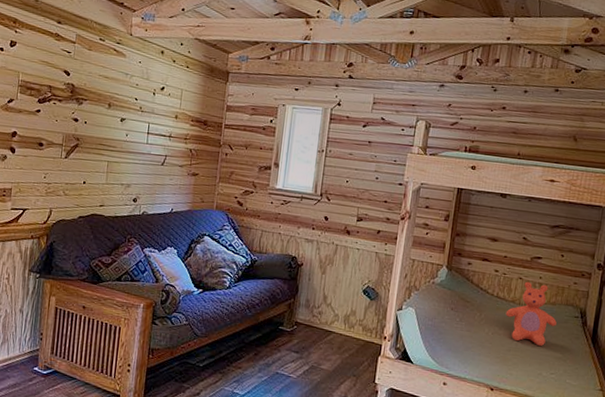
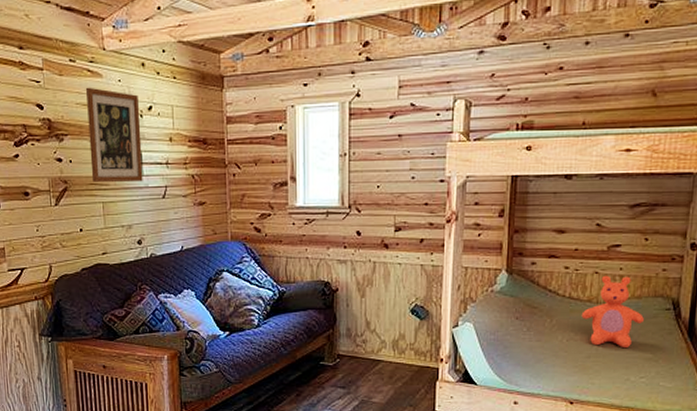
wall art: none [102,63,154,149] -> present [86,87,143,183]

